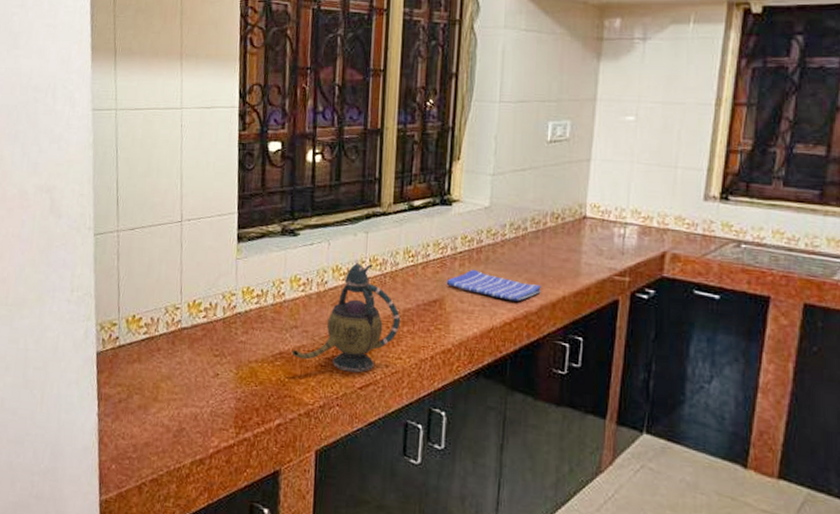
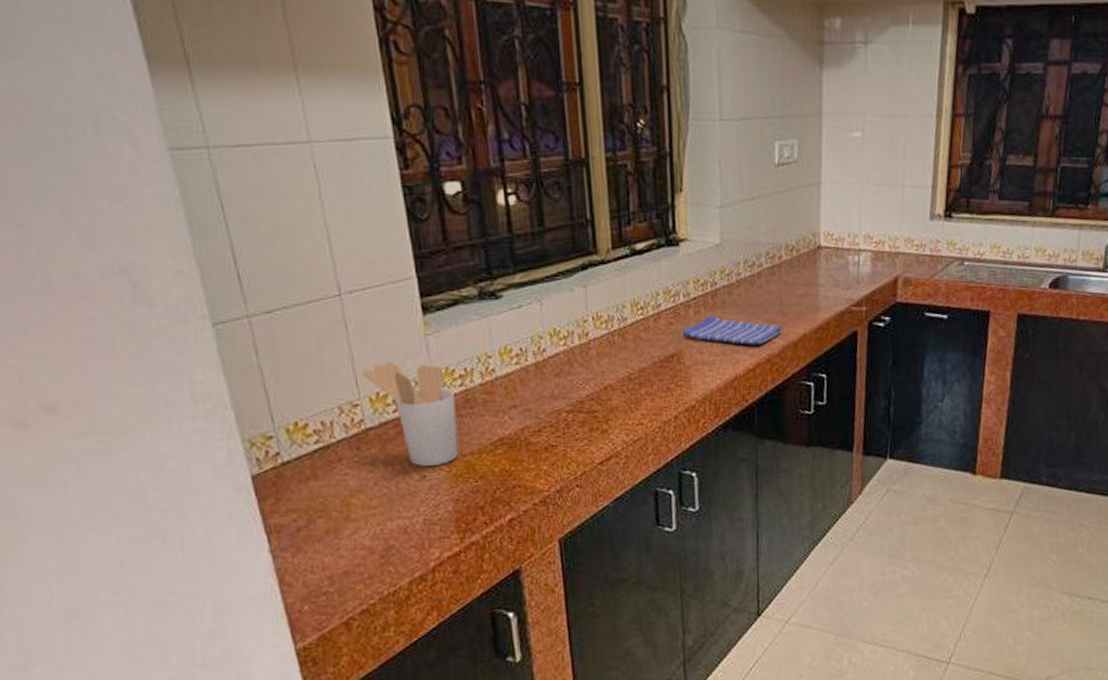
utensil holder: none [186,276,251,367] -> present [362,361,459,466]
teapot: present [291,262,401,373] -> none [514,322,637,448]

